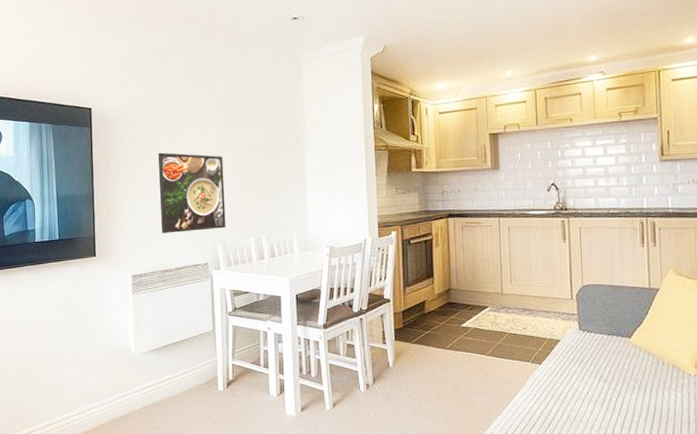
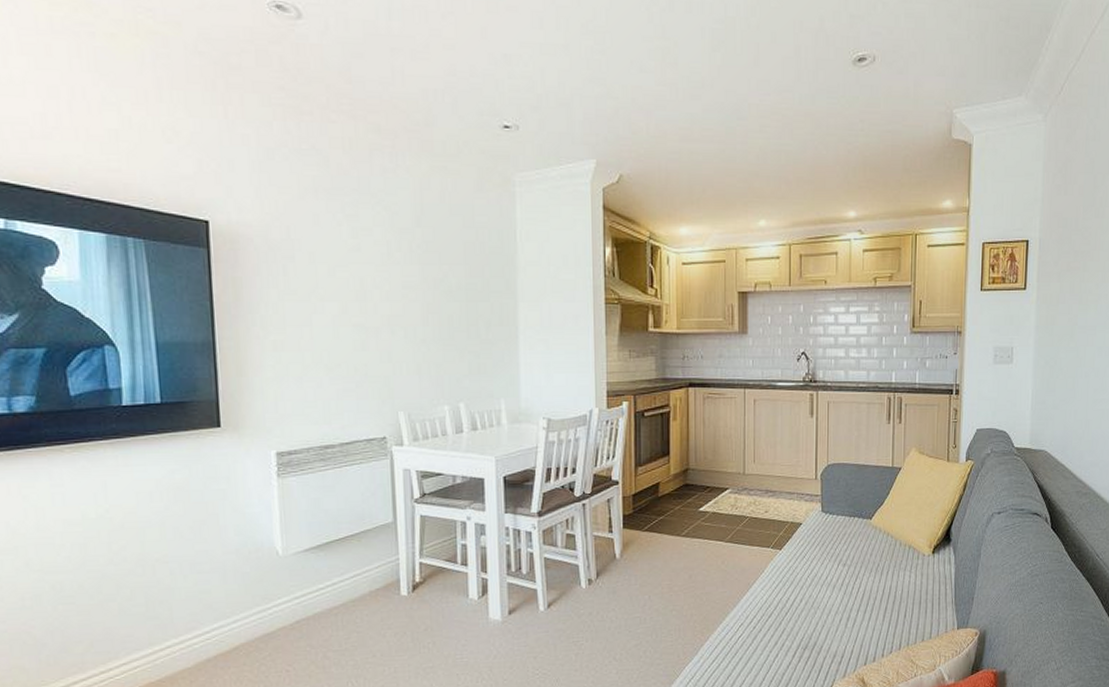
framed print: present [157,152,226,233] -> none [312,289,411,398]

